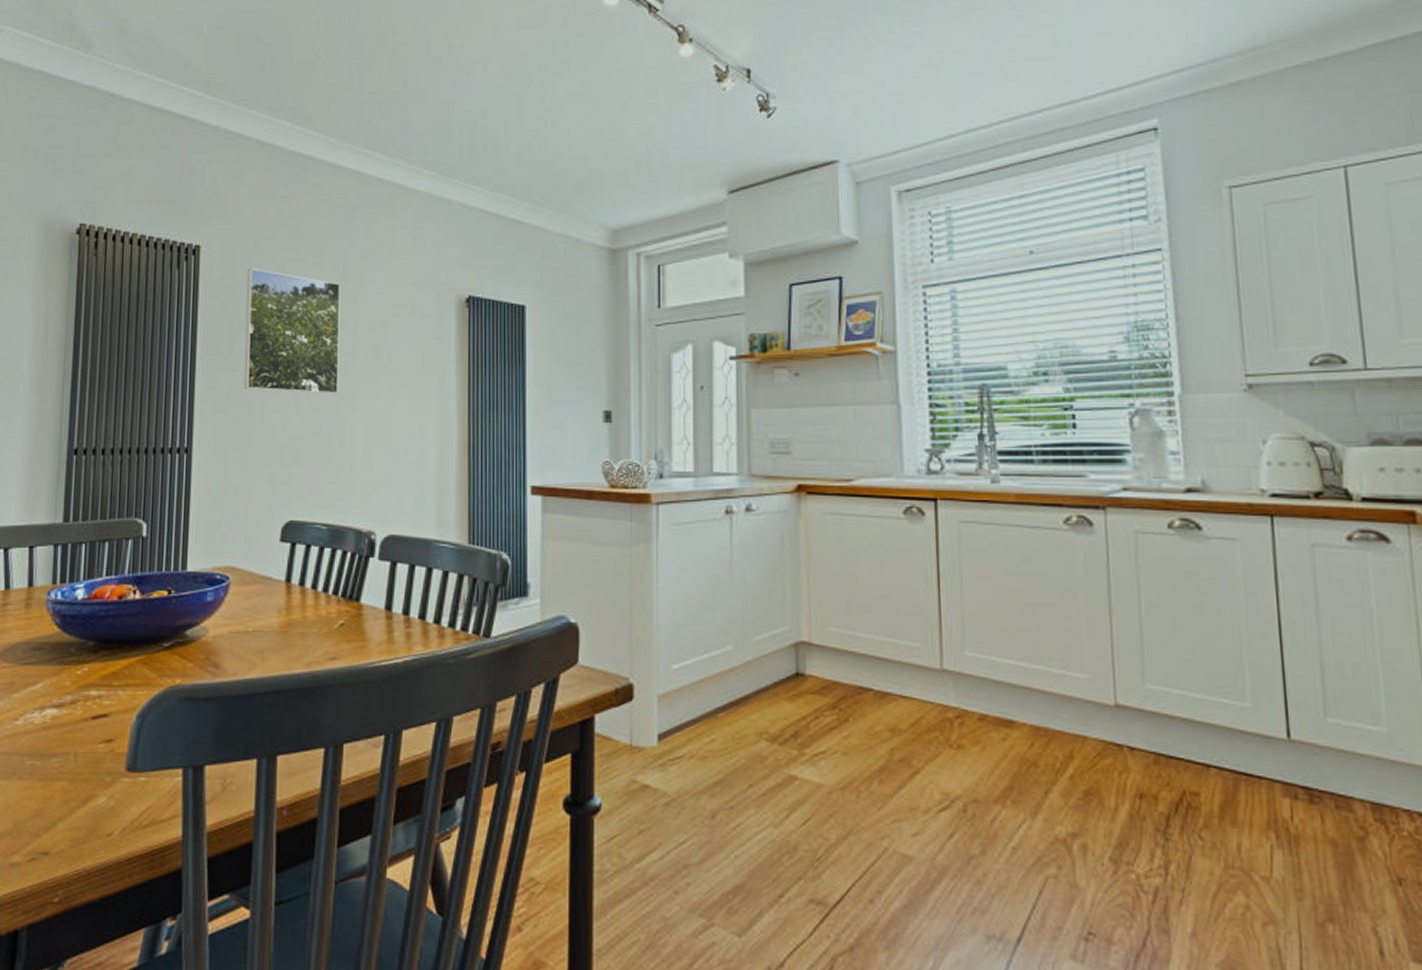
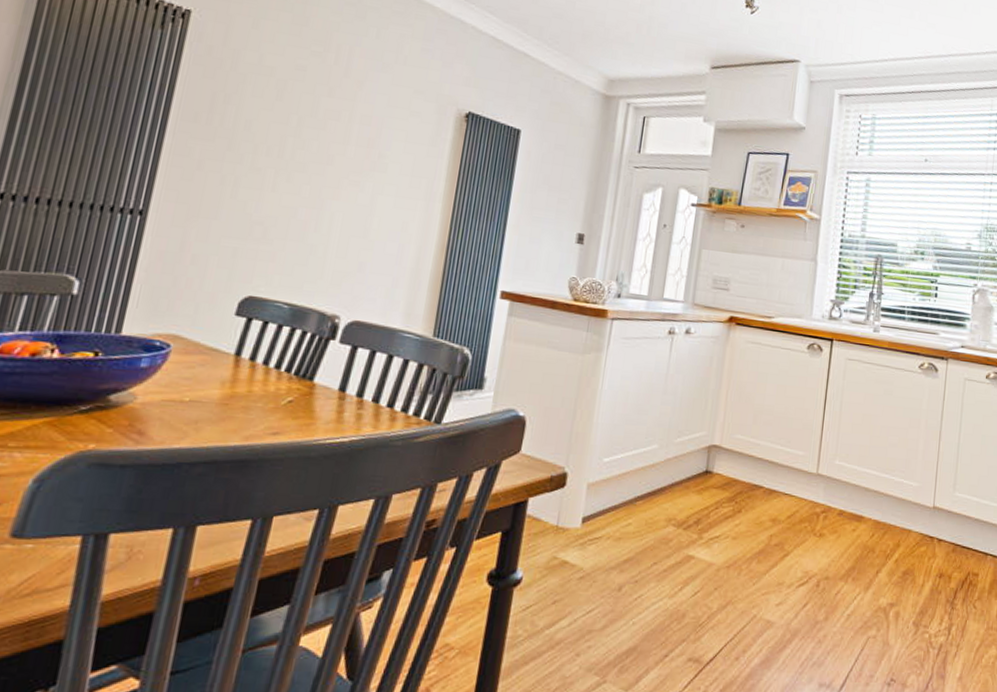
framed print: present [243,268,341,395] -> none [218,43,341,181]

